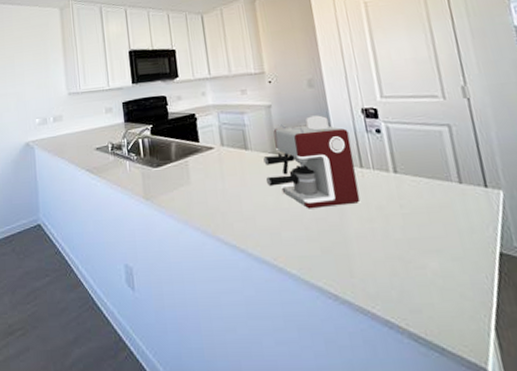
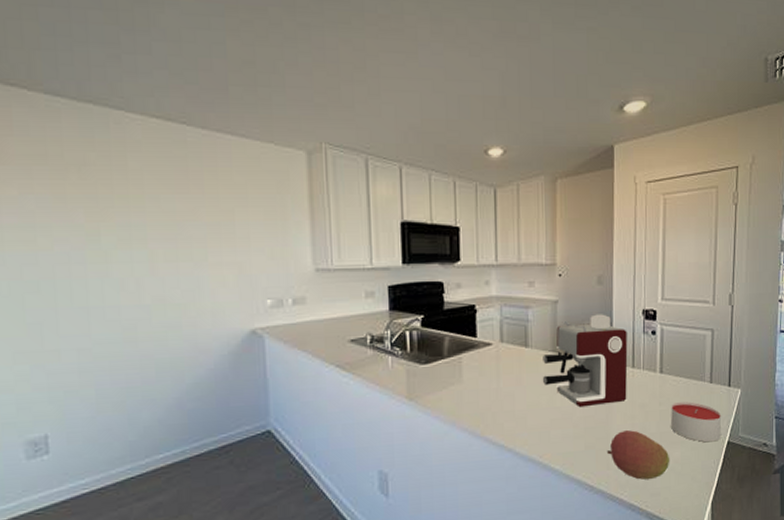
fruit: none [346,234,427,293] -> present [606,429,670,480]
candle: none [415,204,489,253] -> present [671,402,722,443]

